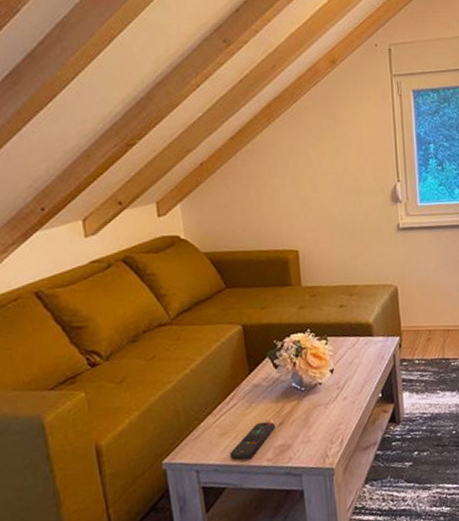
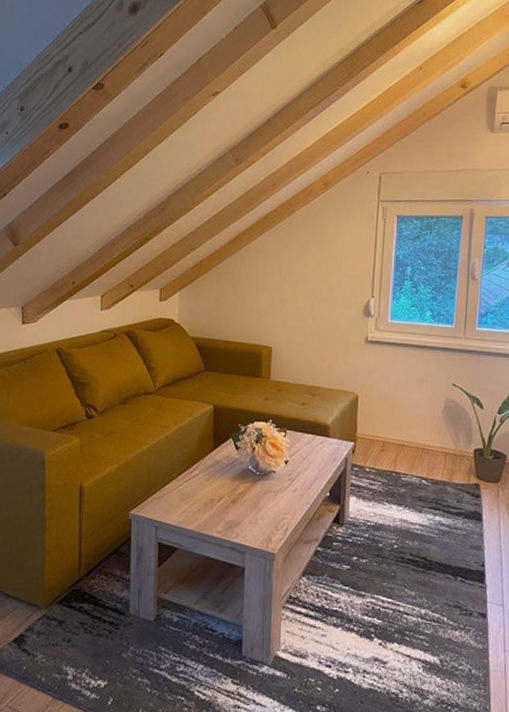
remote control: present [229,421,276,461] -> none [185,496,230,528]

